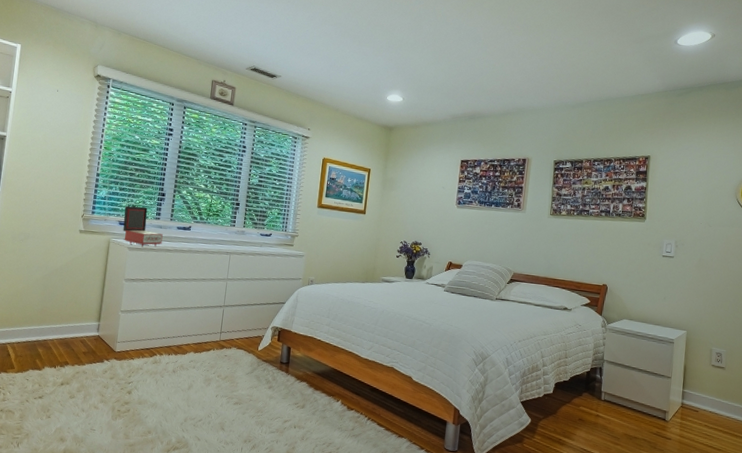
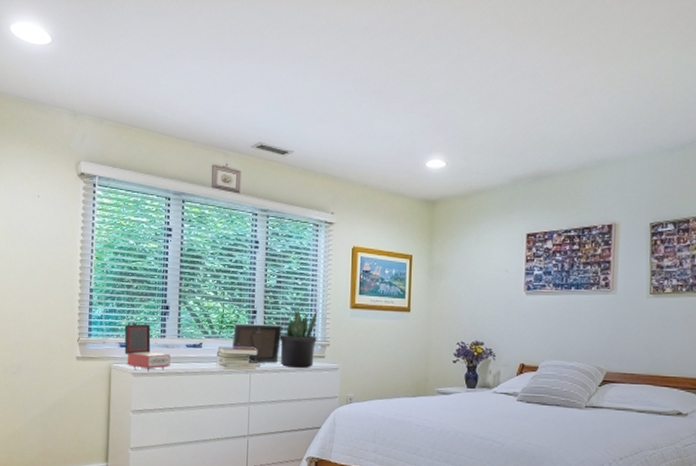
books: none [201,230,239,253] -> present [216,346,260,371]
picture frame: none [217,212,260,248] -> present [232,323,282,364]
planter: none [256,204,291,254] -> present [279,309,318,369]

